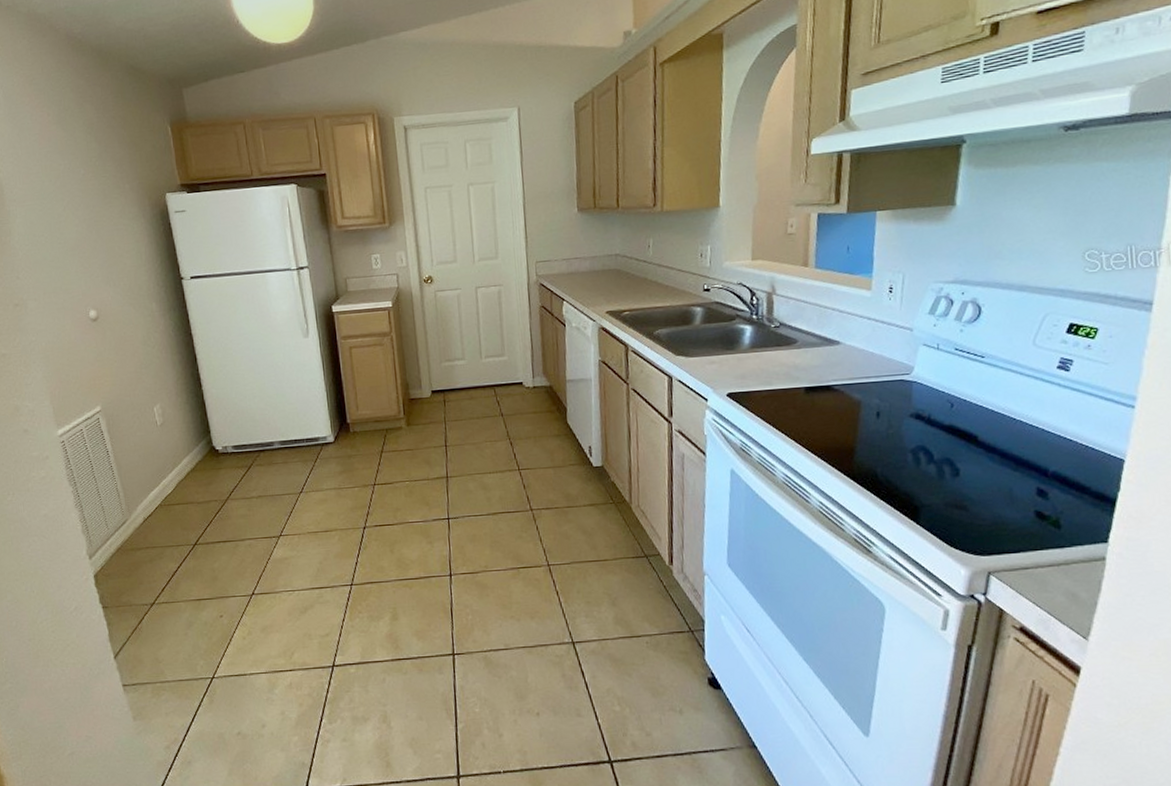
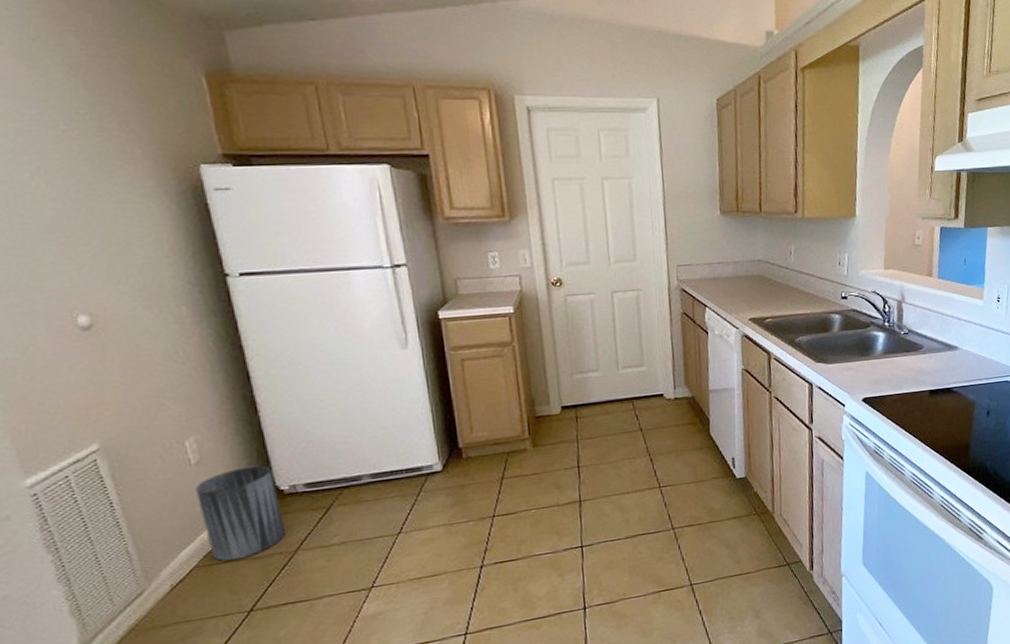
trash can: none [159,429,219,503] -> present [194,465,285,561]

